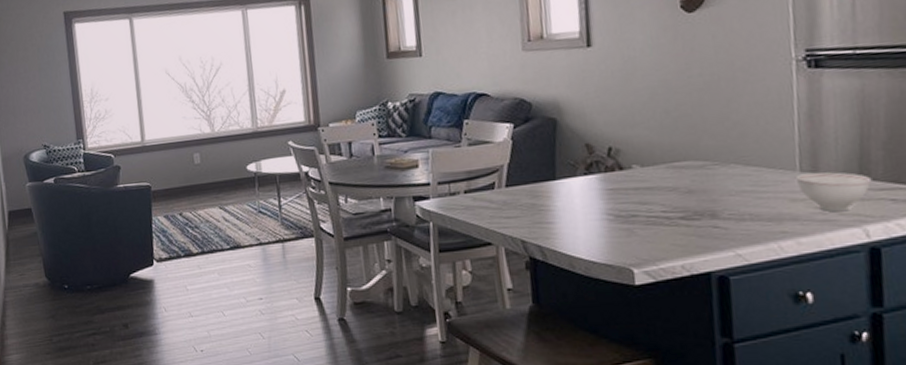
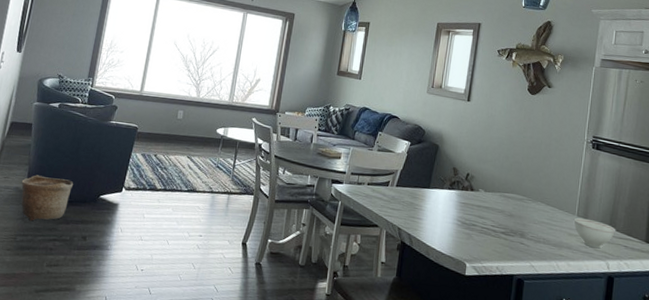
basket: none [39,263,97,318] -> present [21,175,74,221]

